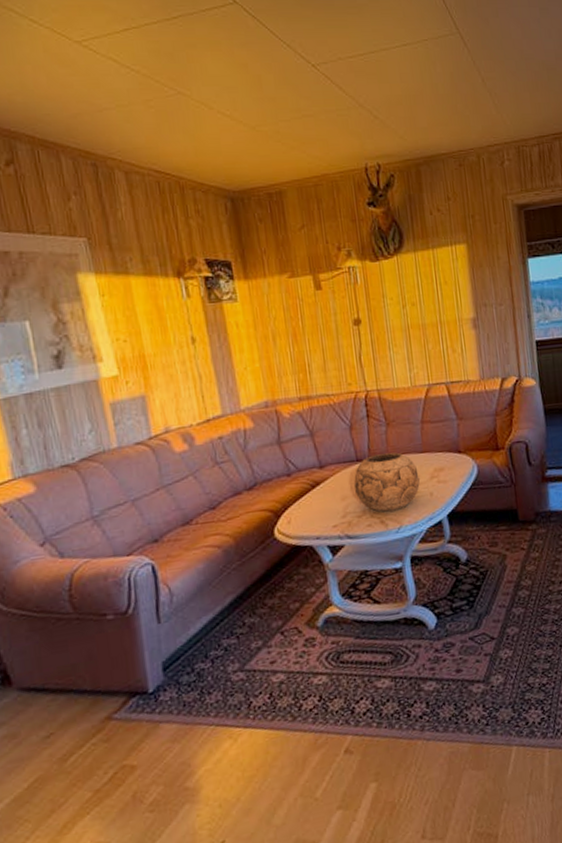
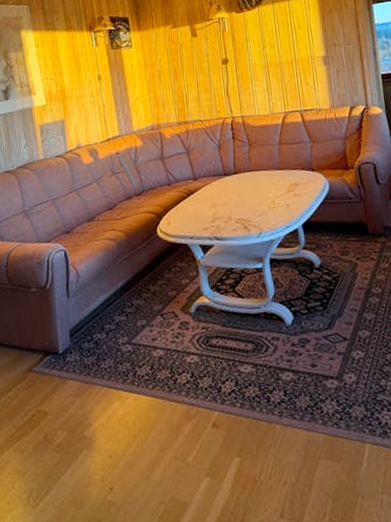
decorative bowl: present [353,452,421,512] -> none [221,169,278,219]

